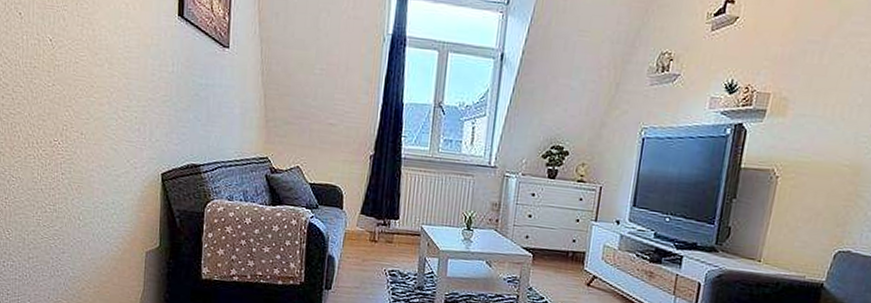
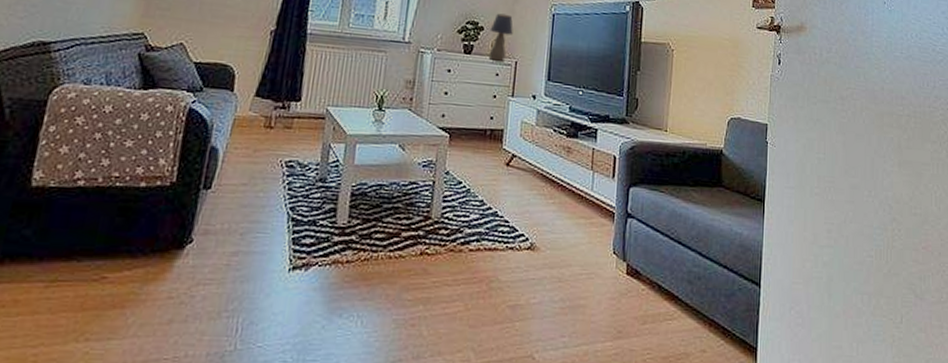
table lamp: none [572,138,600,186] -> present [488,13,513,61]

